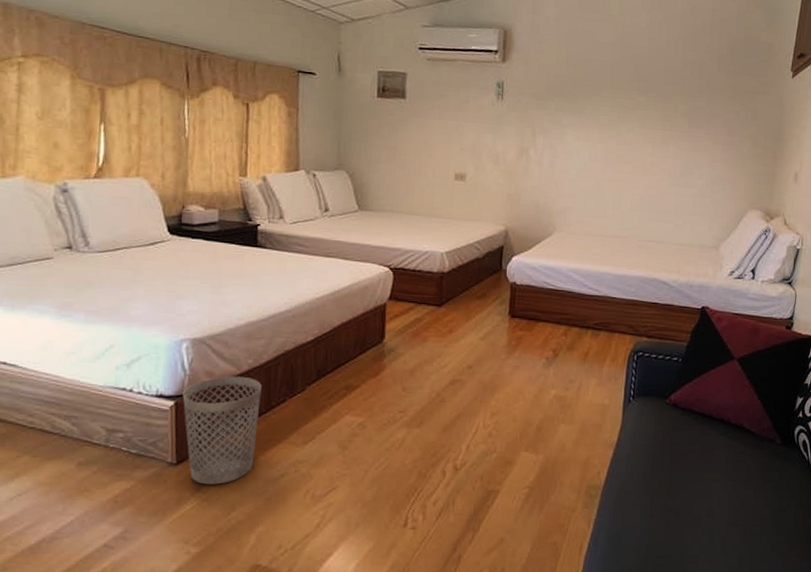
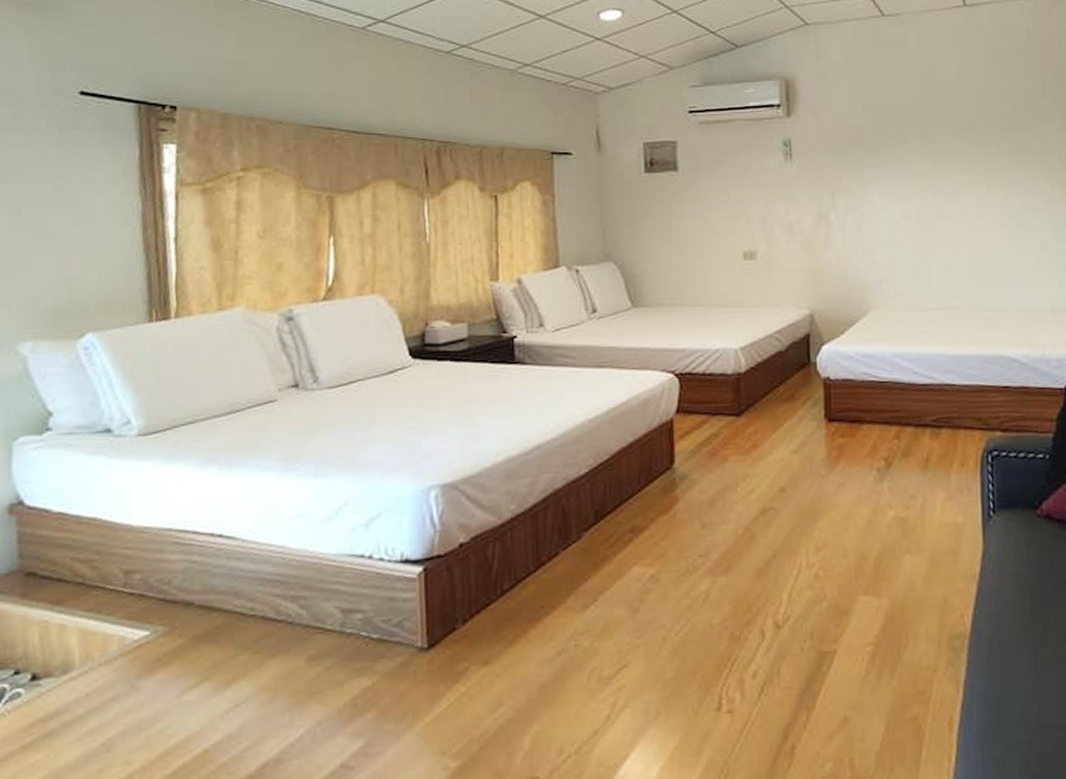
wastebasket: present [182,376,262,485] -> none [432,527,528,674]

